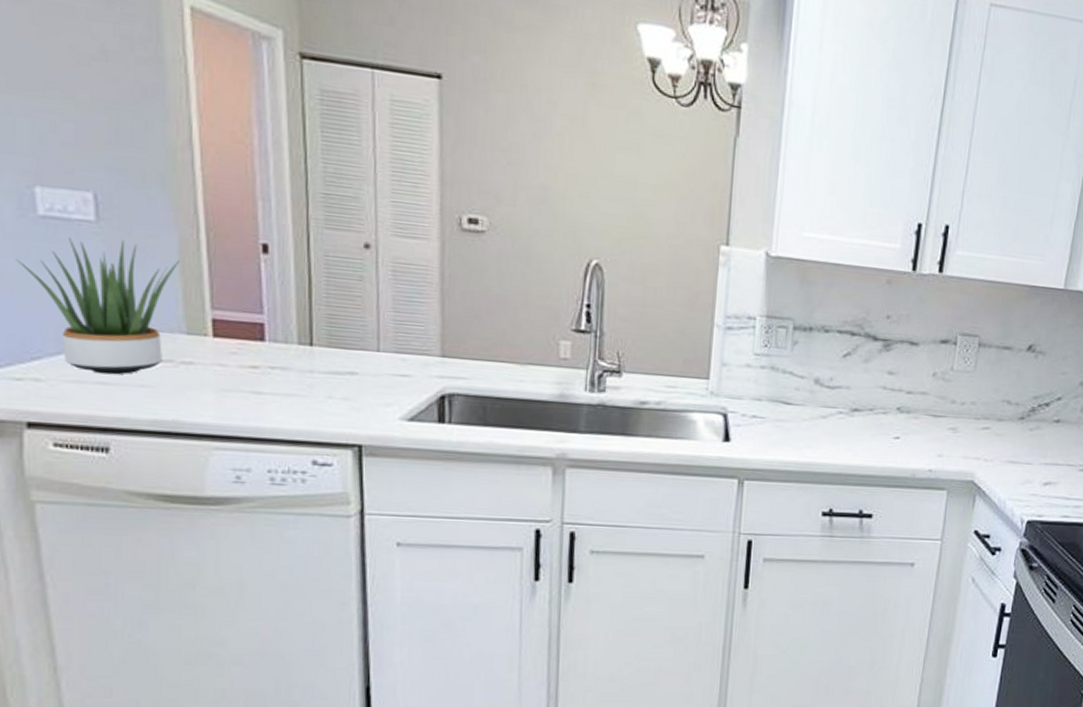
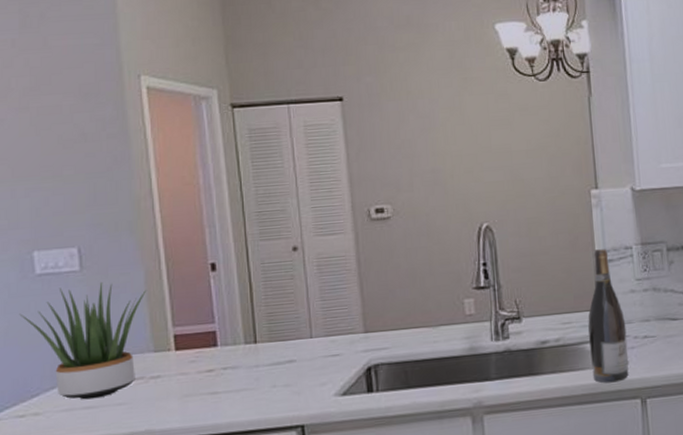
wine bottle: none [690,313,736,458] -> present [587,249,629,384]

